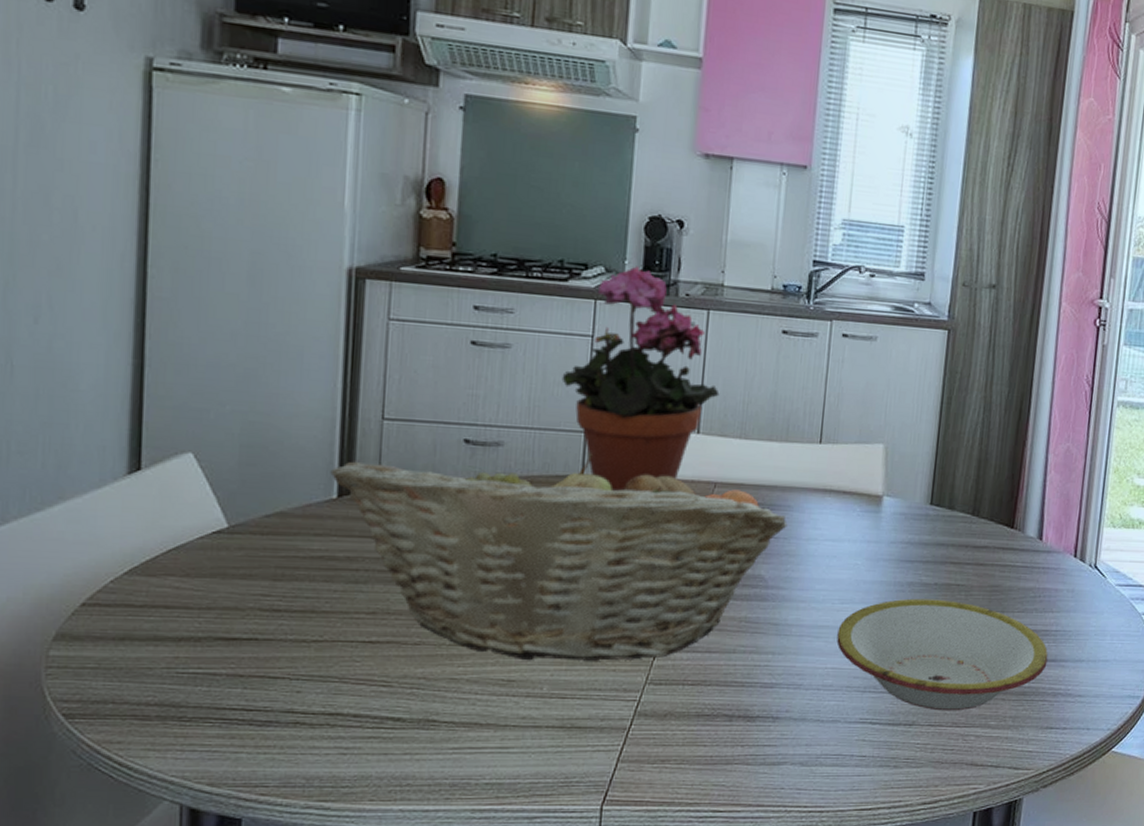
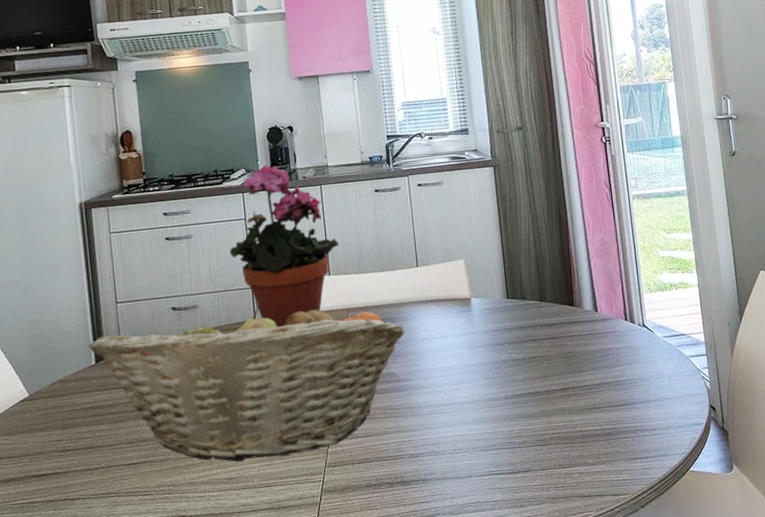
bowl: present [836,598,1048,711] -> none [457,369,623,457]

